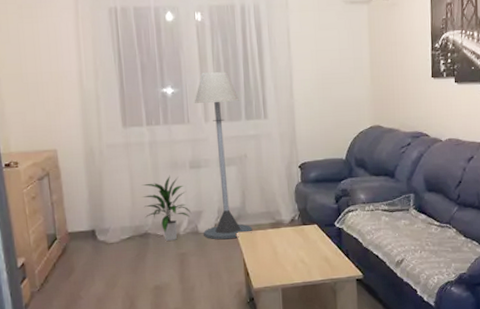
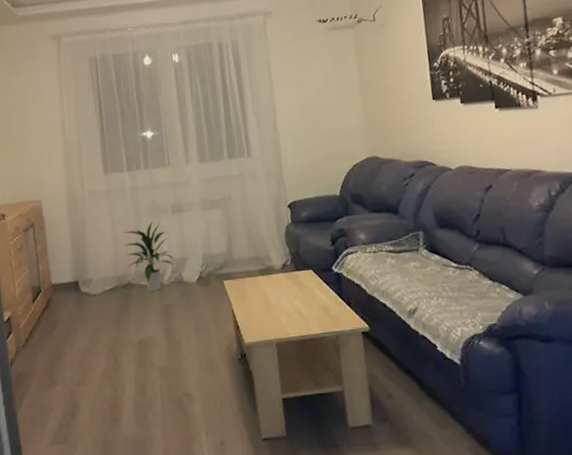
floor lamp: present [194,72,253,240] -> none [174,111,241,289]

